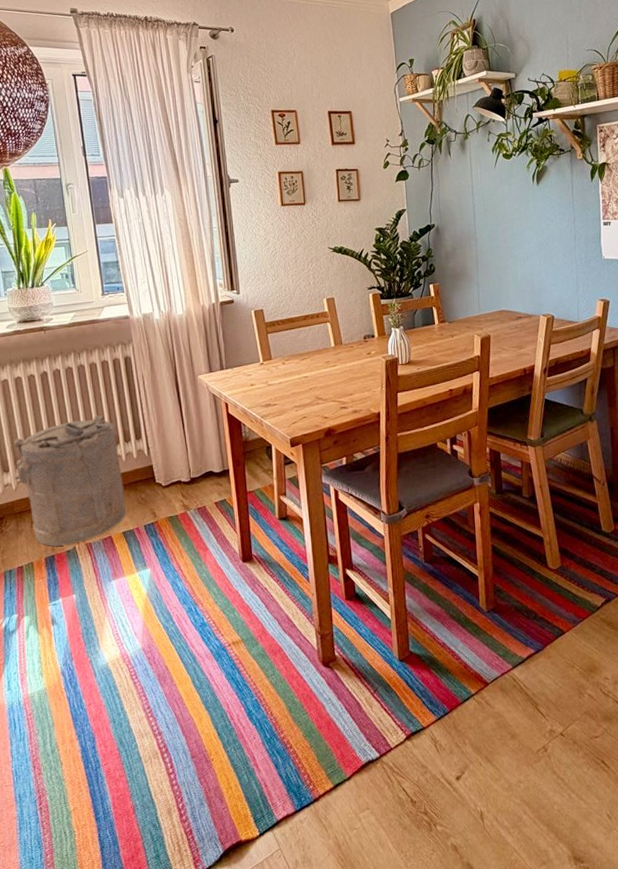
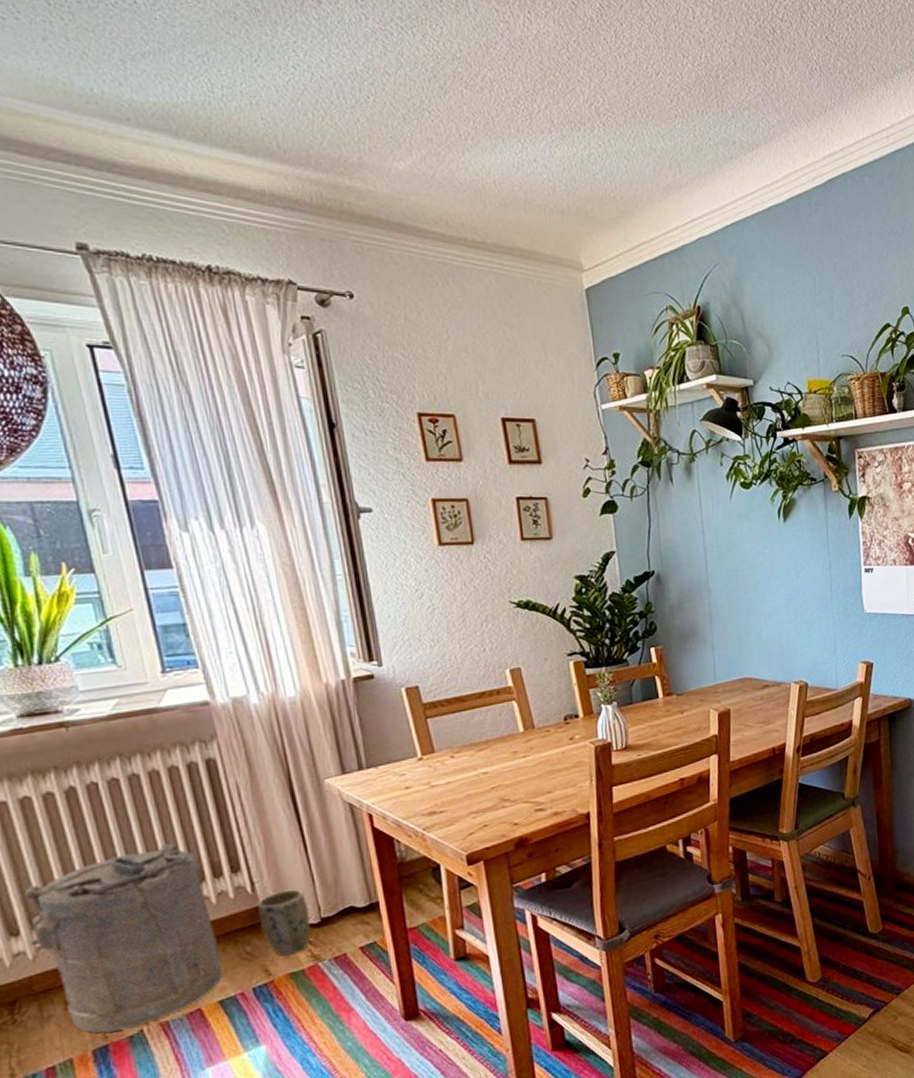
plant pot: none [151,455,184,504] -> present [257,889,311,957]

